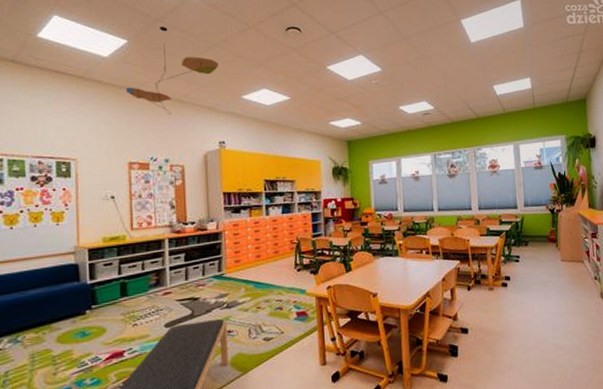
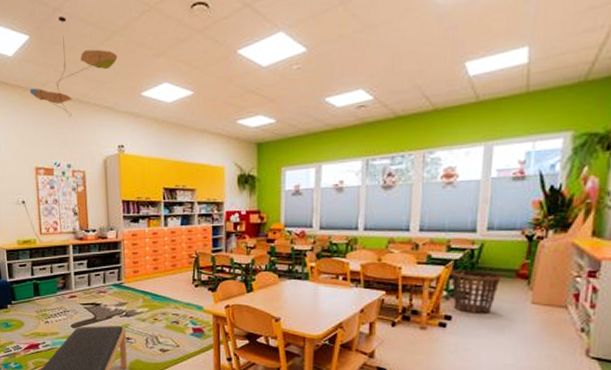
basket: none [505,238,539,273] -> present [451,270,502,313]

